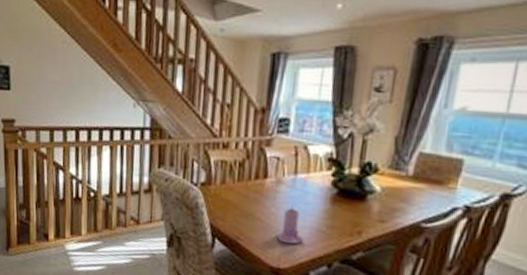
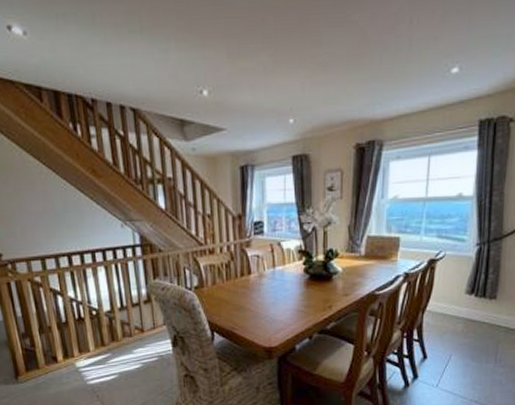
candle: present [277,207,305,245] -> none [266,295,288,326]

